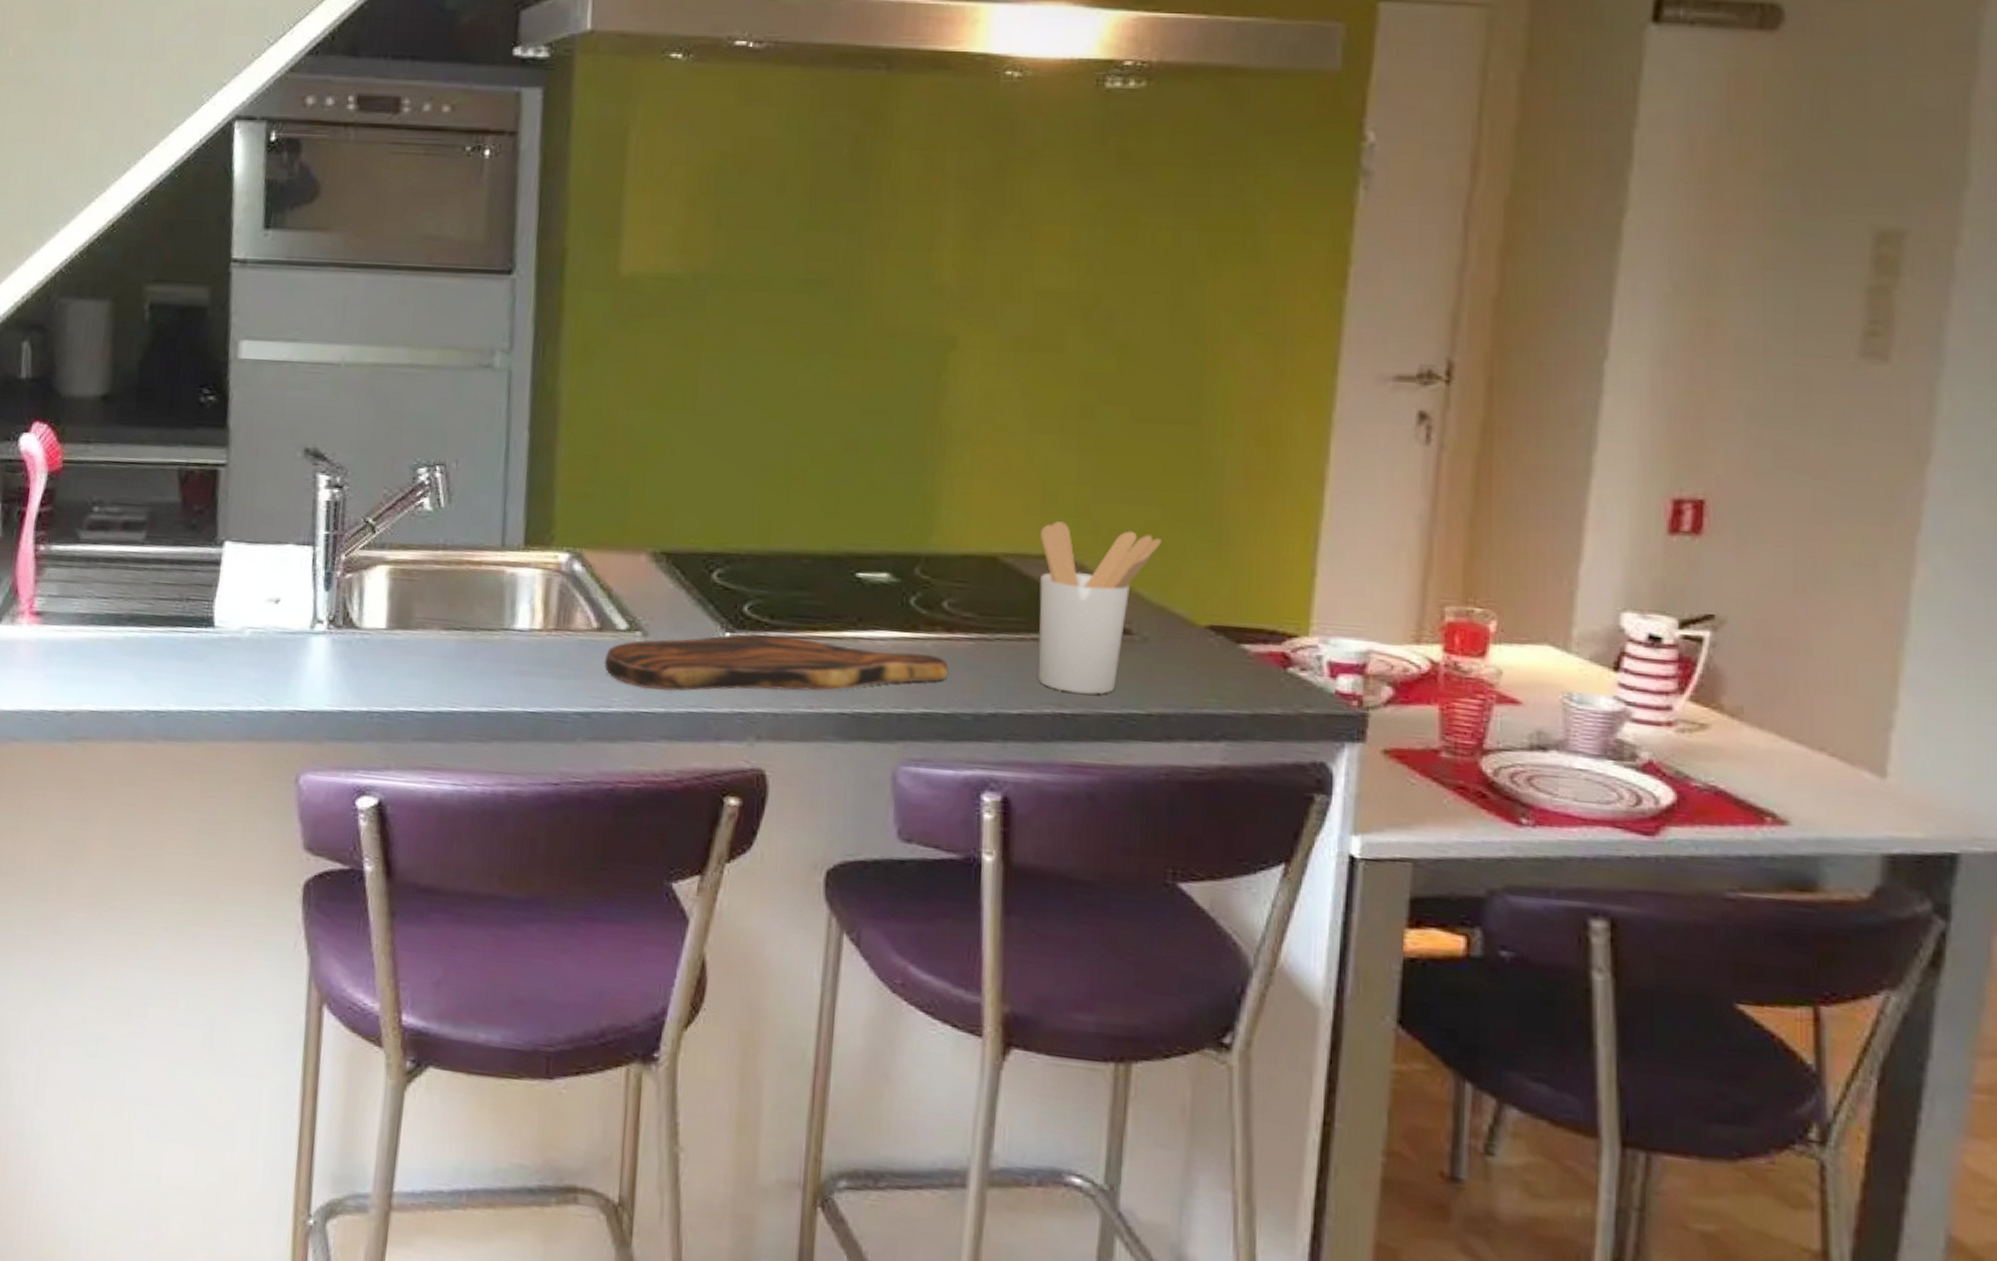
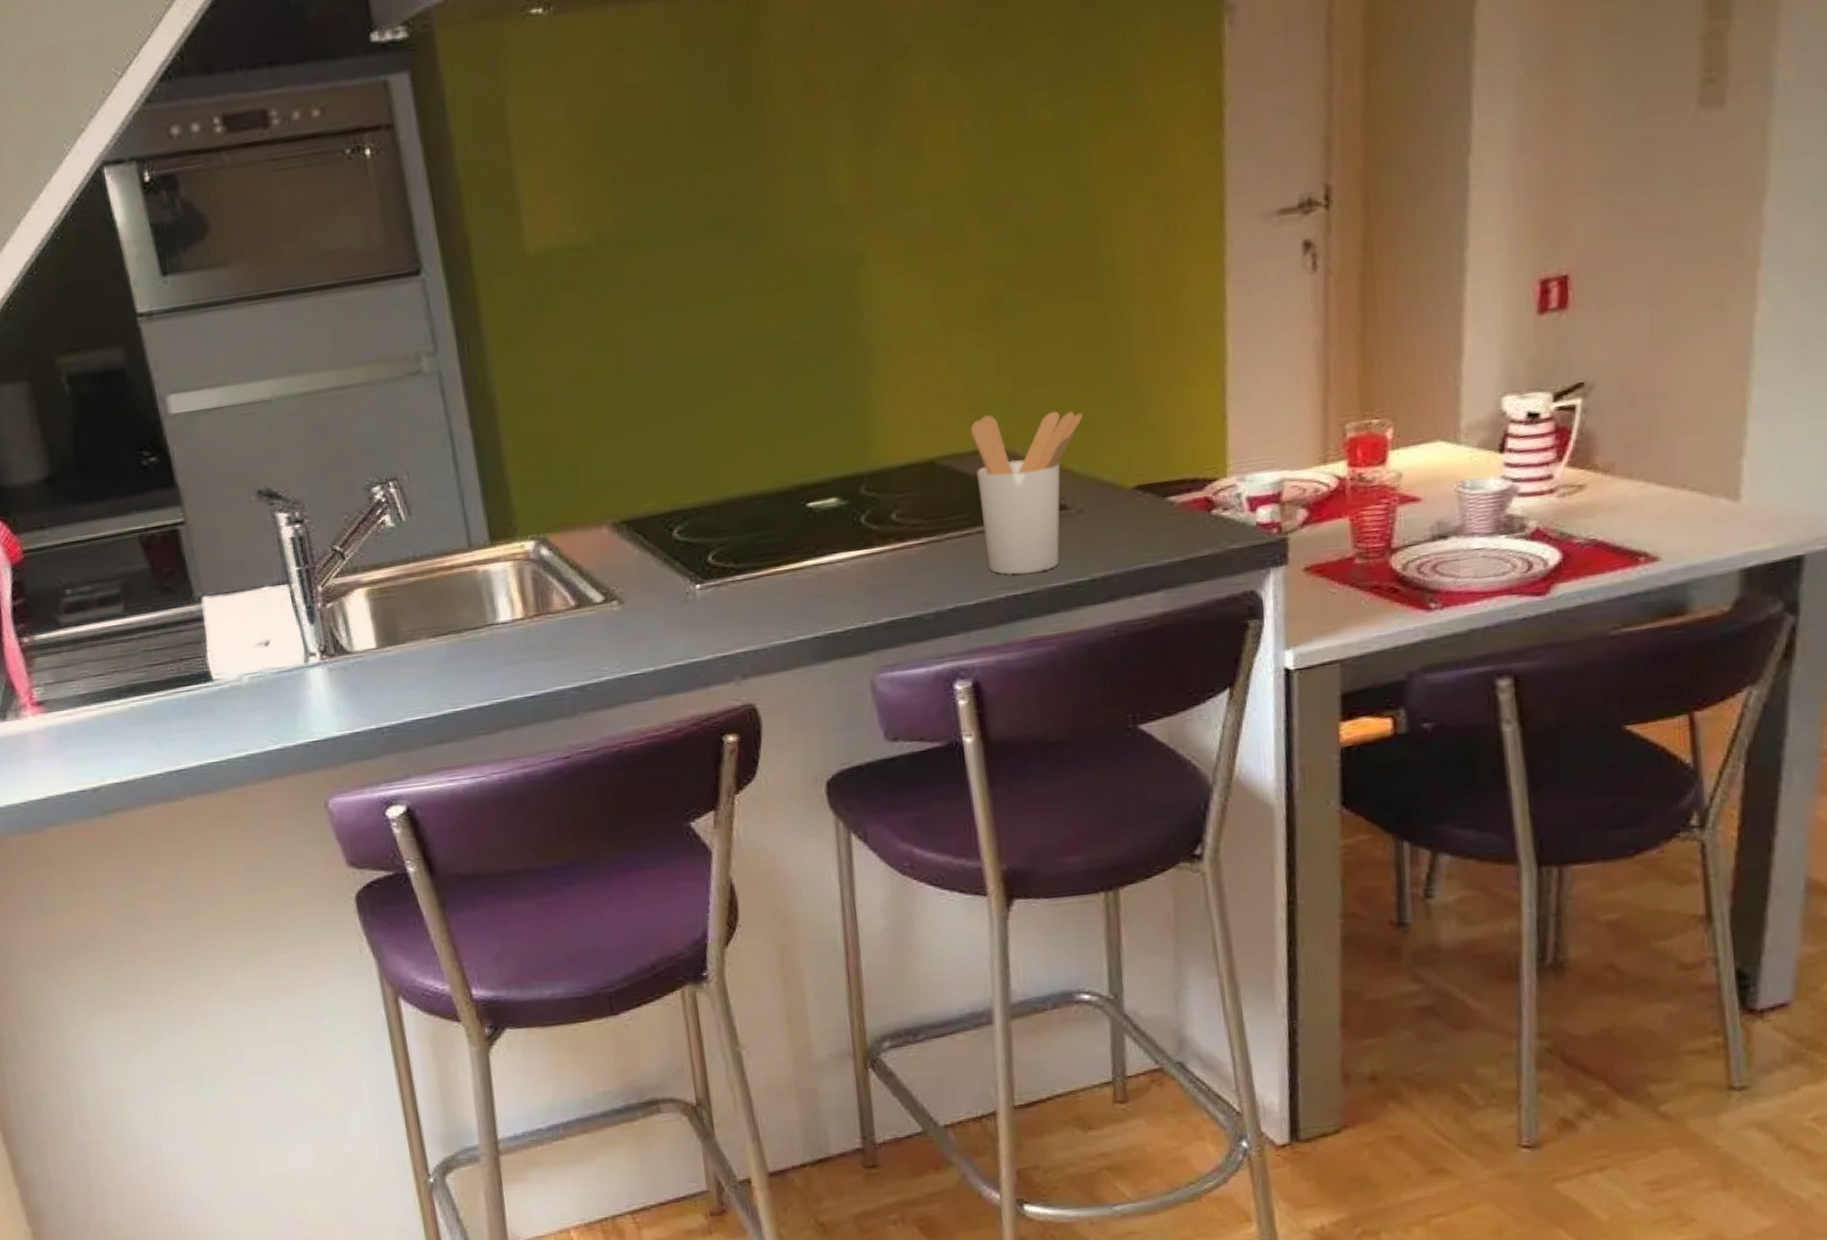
cutting board: present [605,634,949,691] -> none [588,566,907,654]

